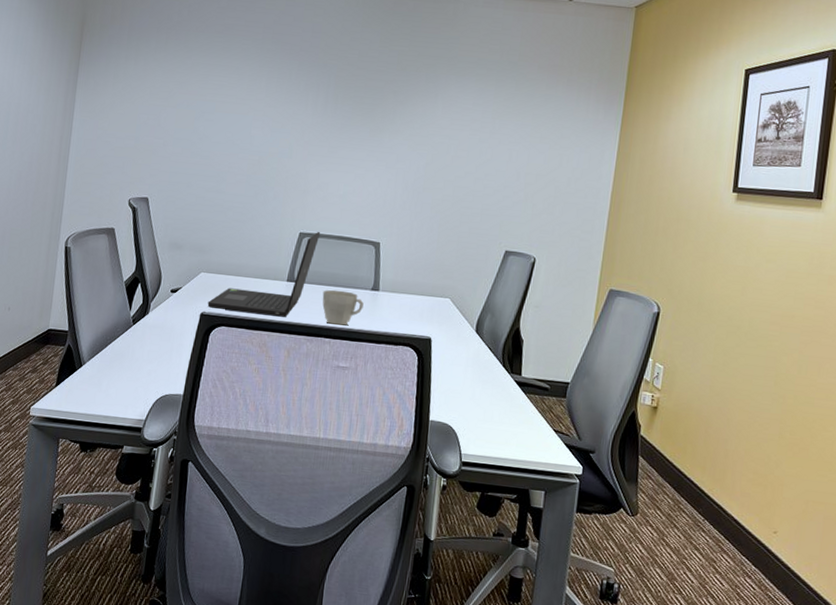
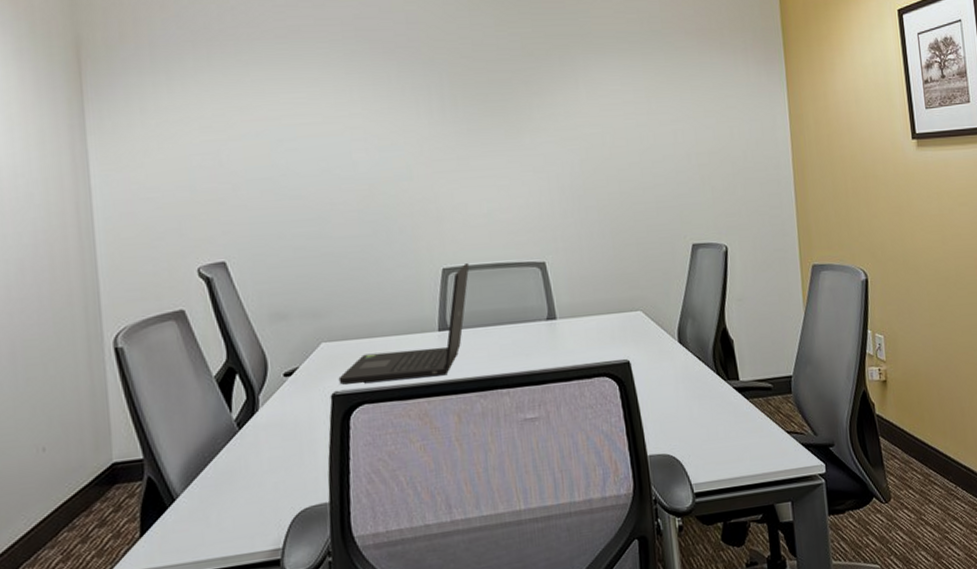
cup: present [322,289,364,326] -> none [487,327,541,371]

